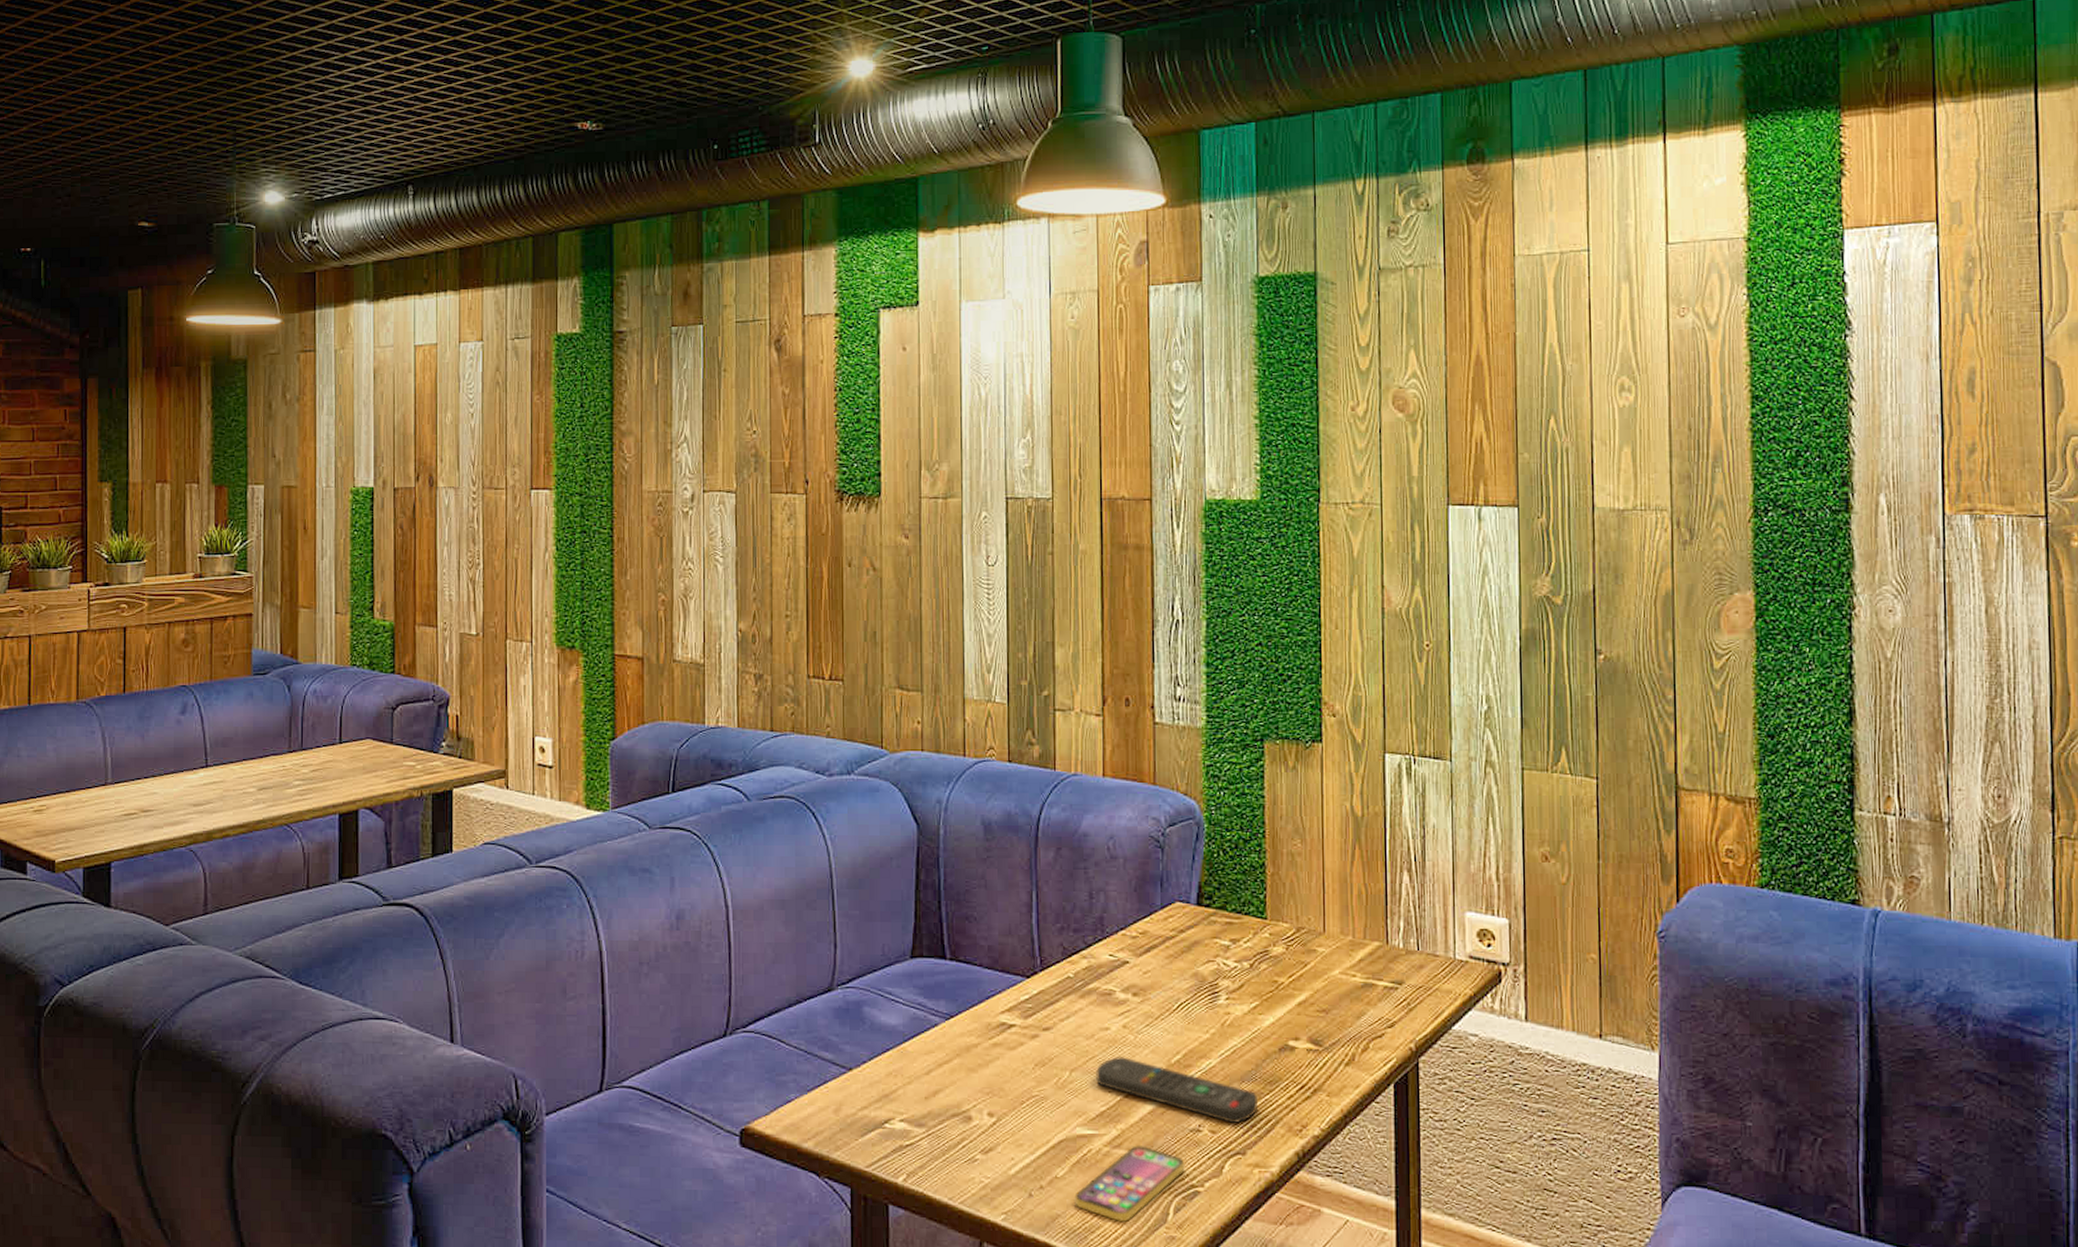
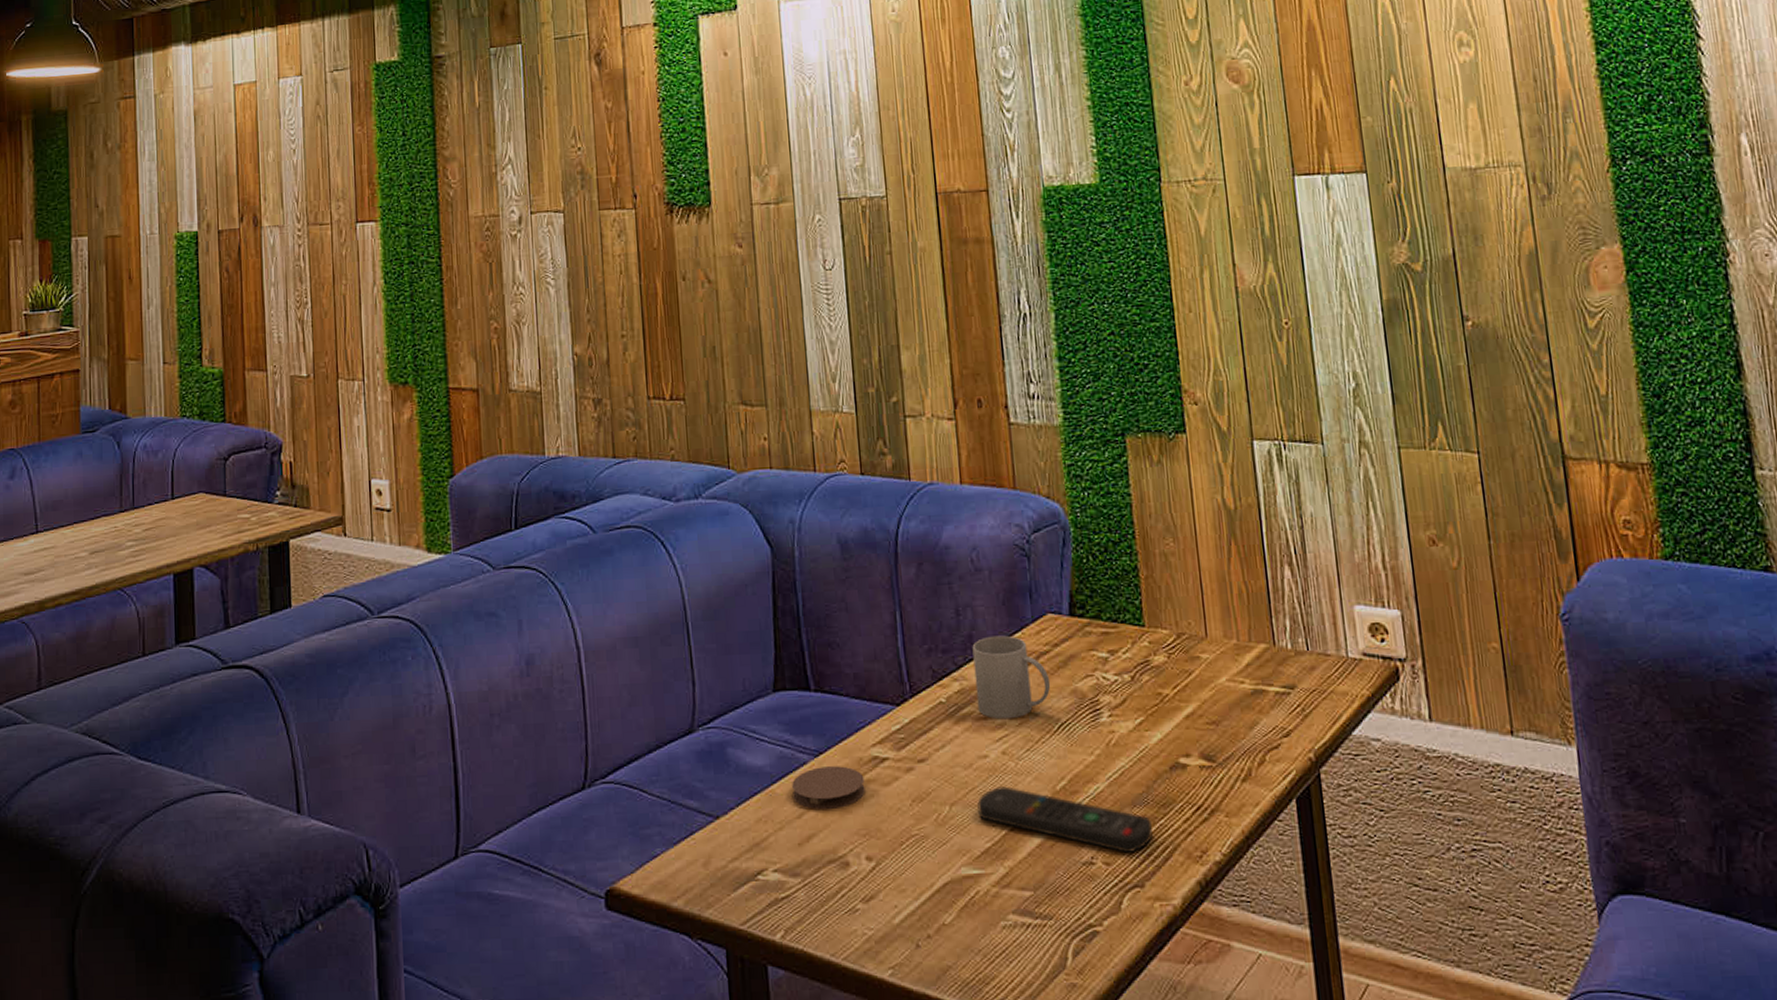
coaster: none [923,1029,991,1069] -> present [792,766,865,811]
smartphone: present [1075,1145,1185,1223] -> none [965,884,1081,971]
mug: none [1102,919,1174,996] -> present [972,635,1051,720]

